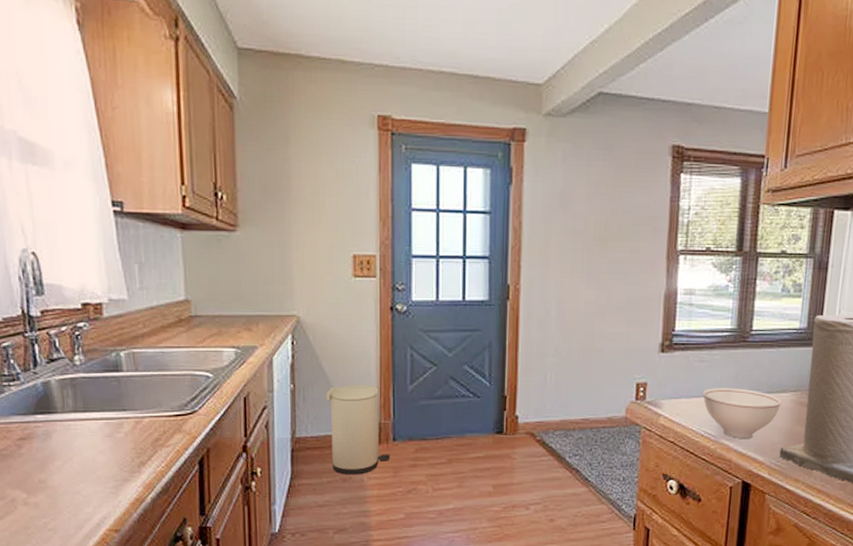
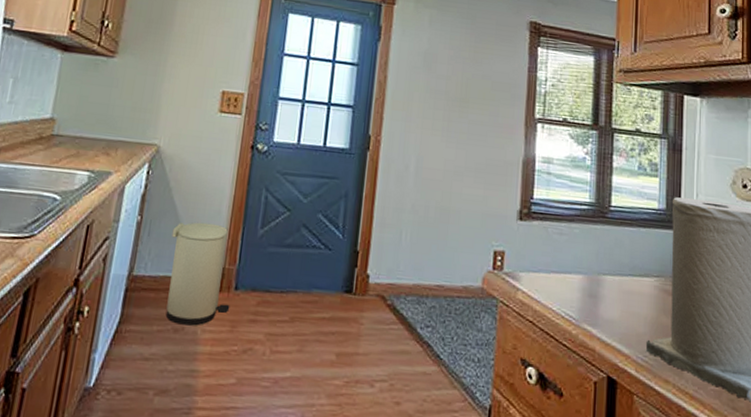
bowl: present [702,388,782,439] -> none [561,264,645,327]

